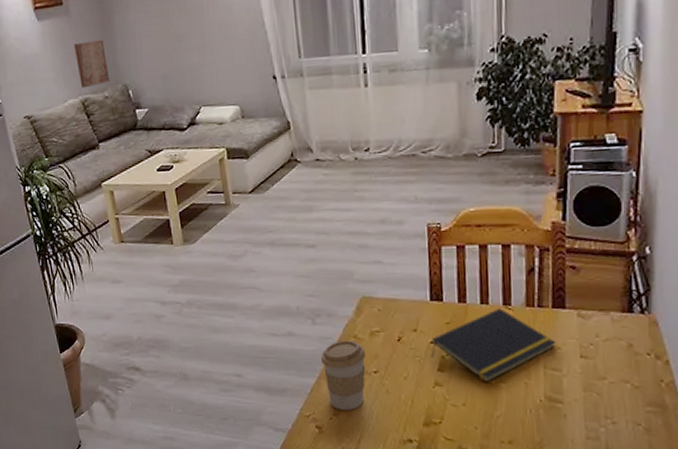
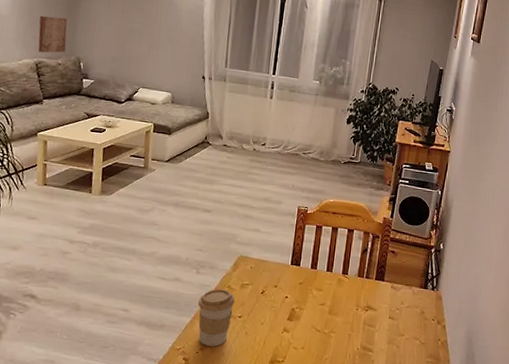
notepad: present [431,308,556,382] -> none [284,276,374,332]

